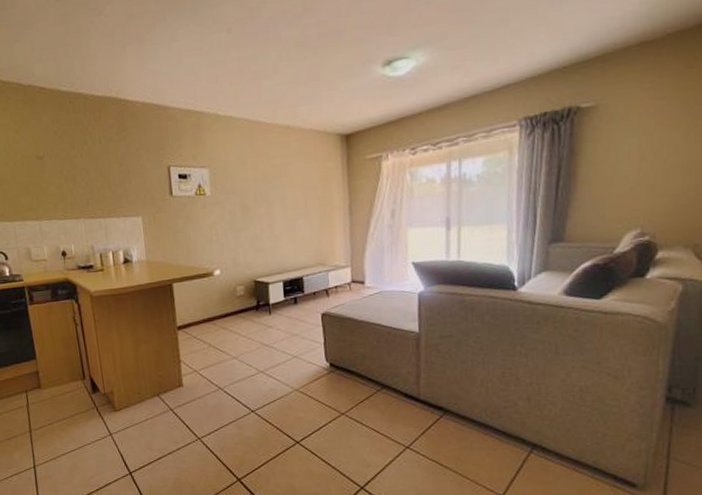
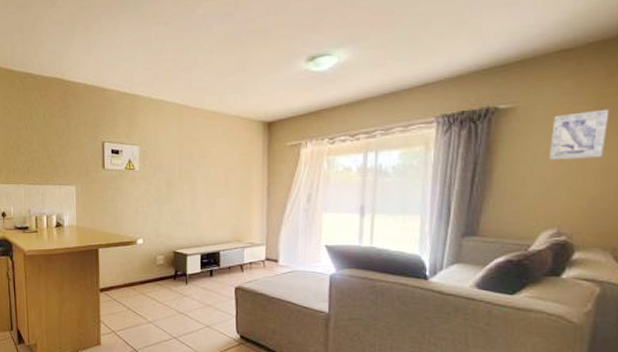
wall art: none [631,102,689,159] -> present [548,109,610,160]

